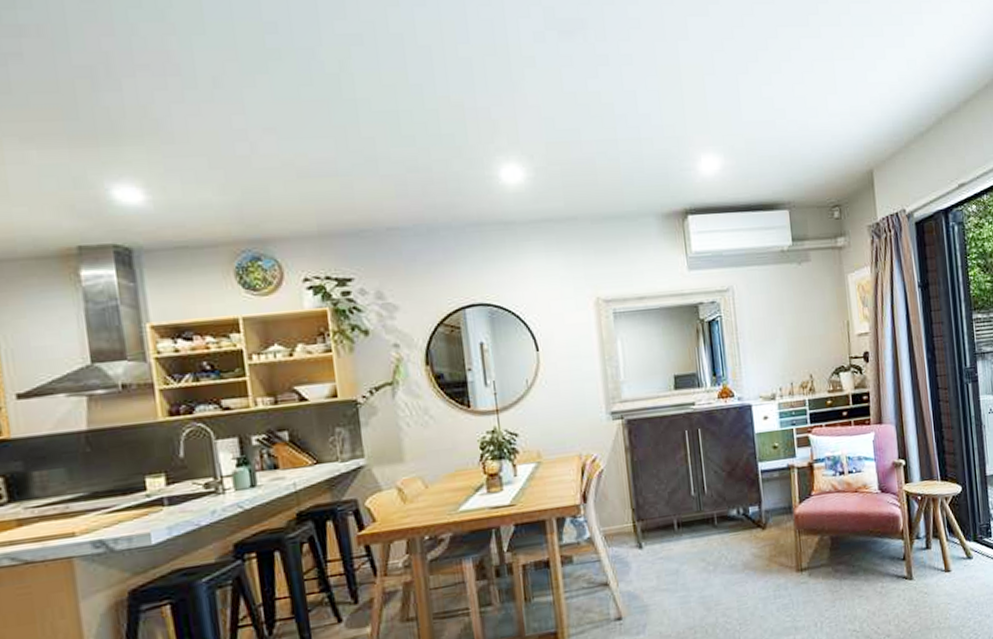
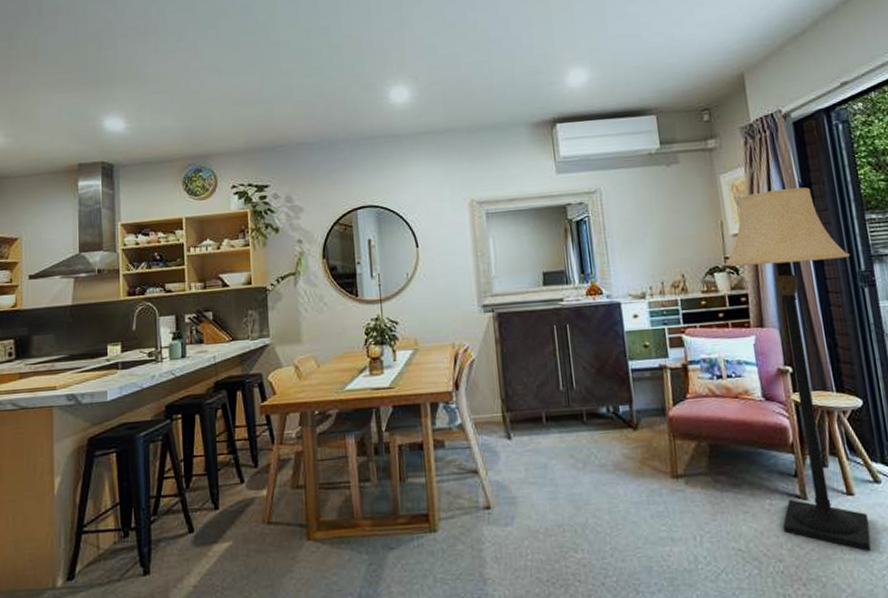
lamp: none [849,287,962,619] -> present [724,187,871,551]

